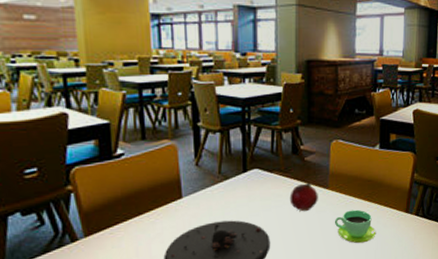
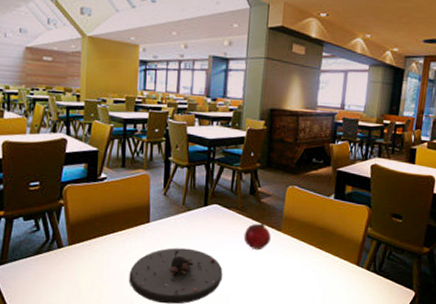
cup: present [335,209,376,244] -> none [285,255,325,289]

